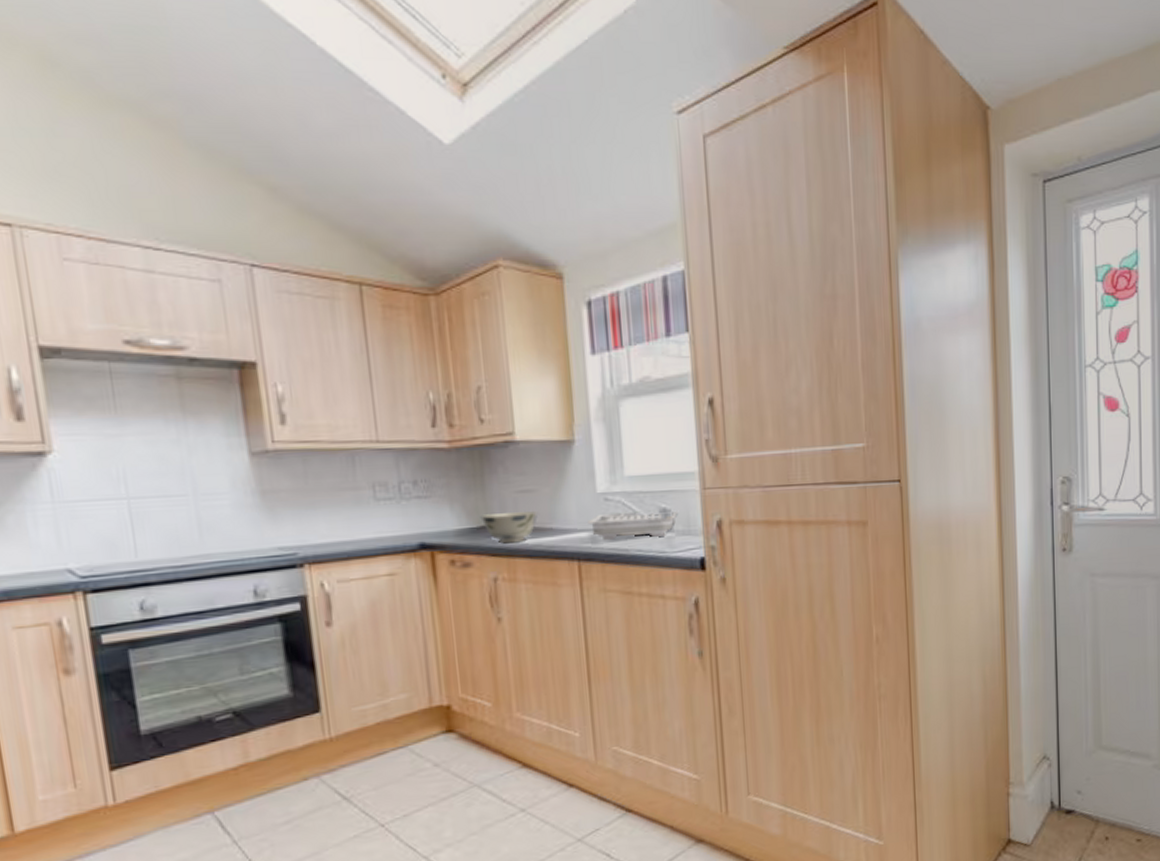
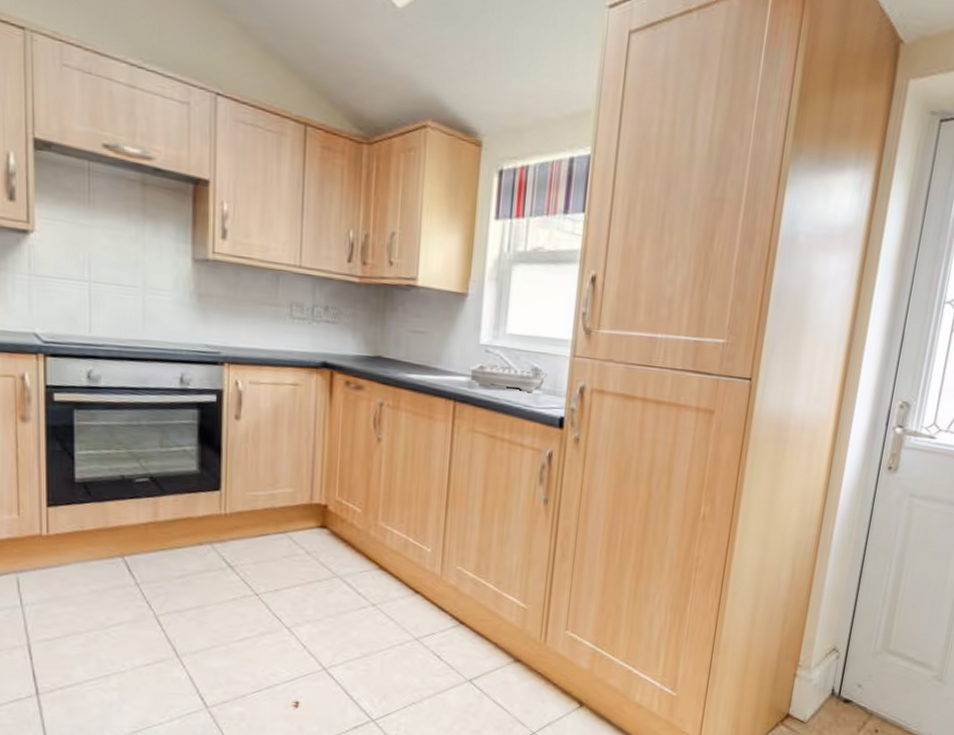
bowl: present [480,511,539,544] -> none [377,346,427,376]

